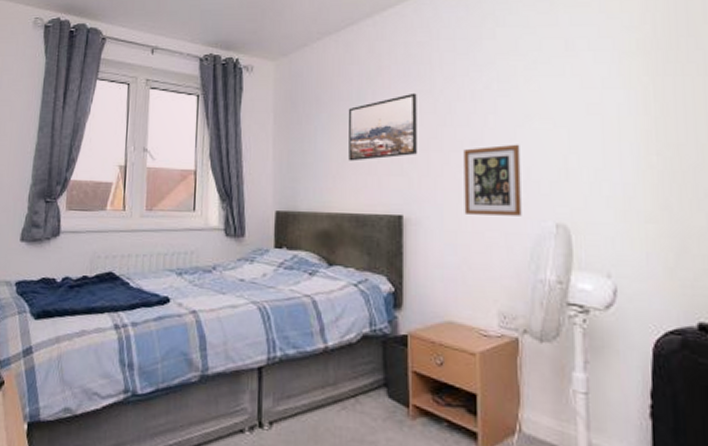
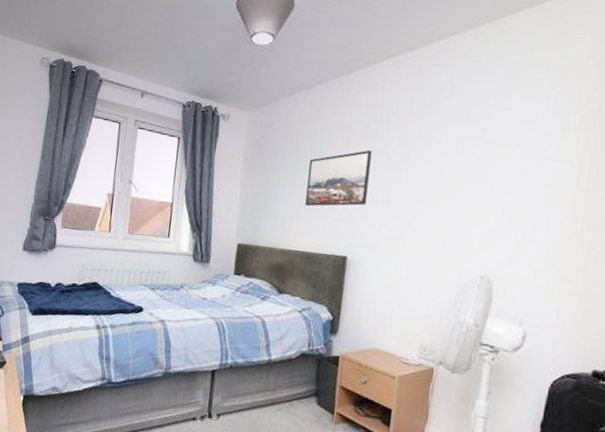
picture frame: present [464,144,522,216] -> none [401,202,459,266]

